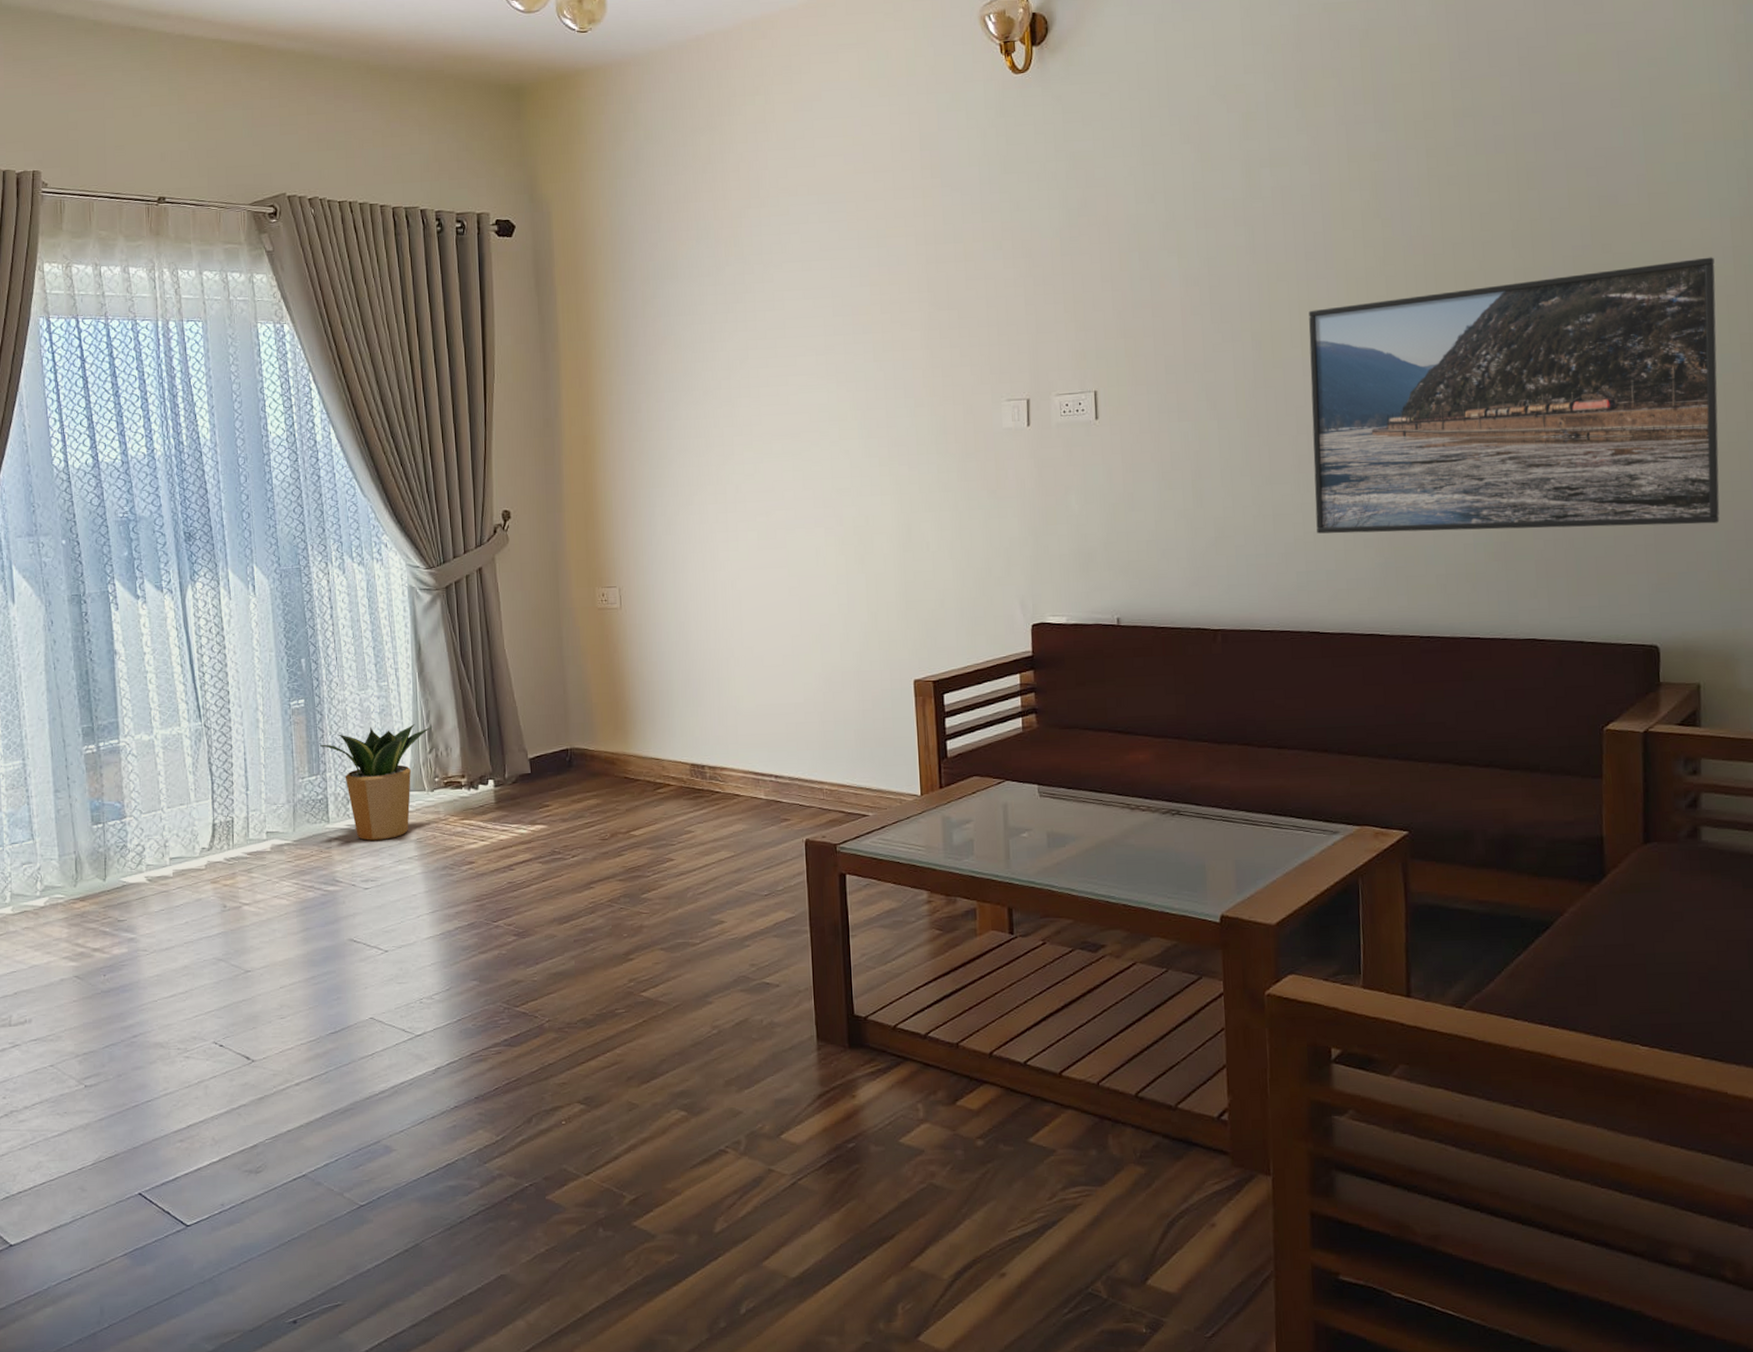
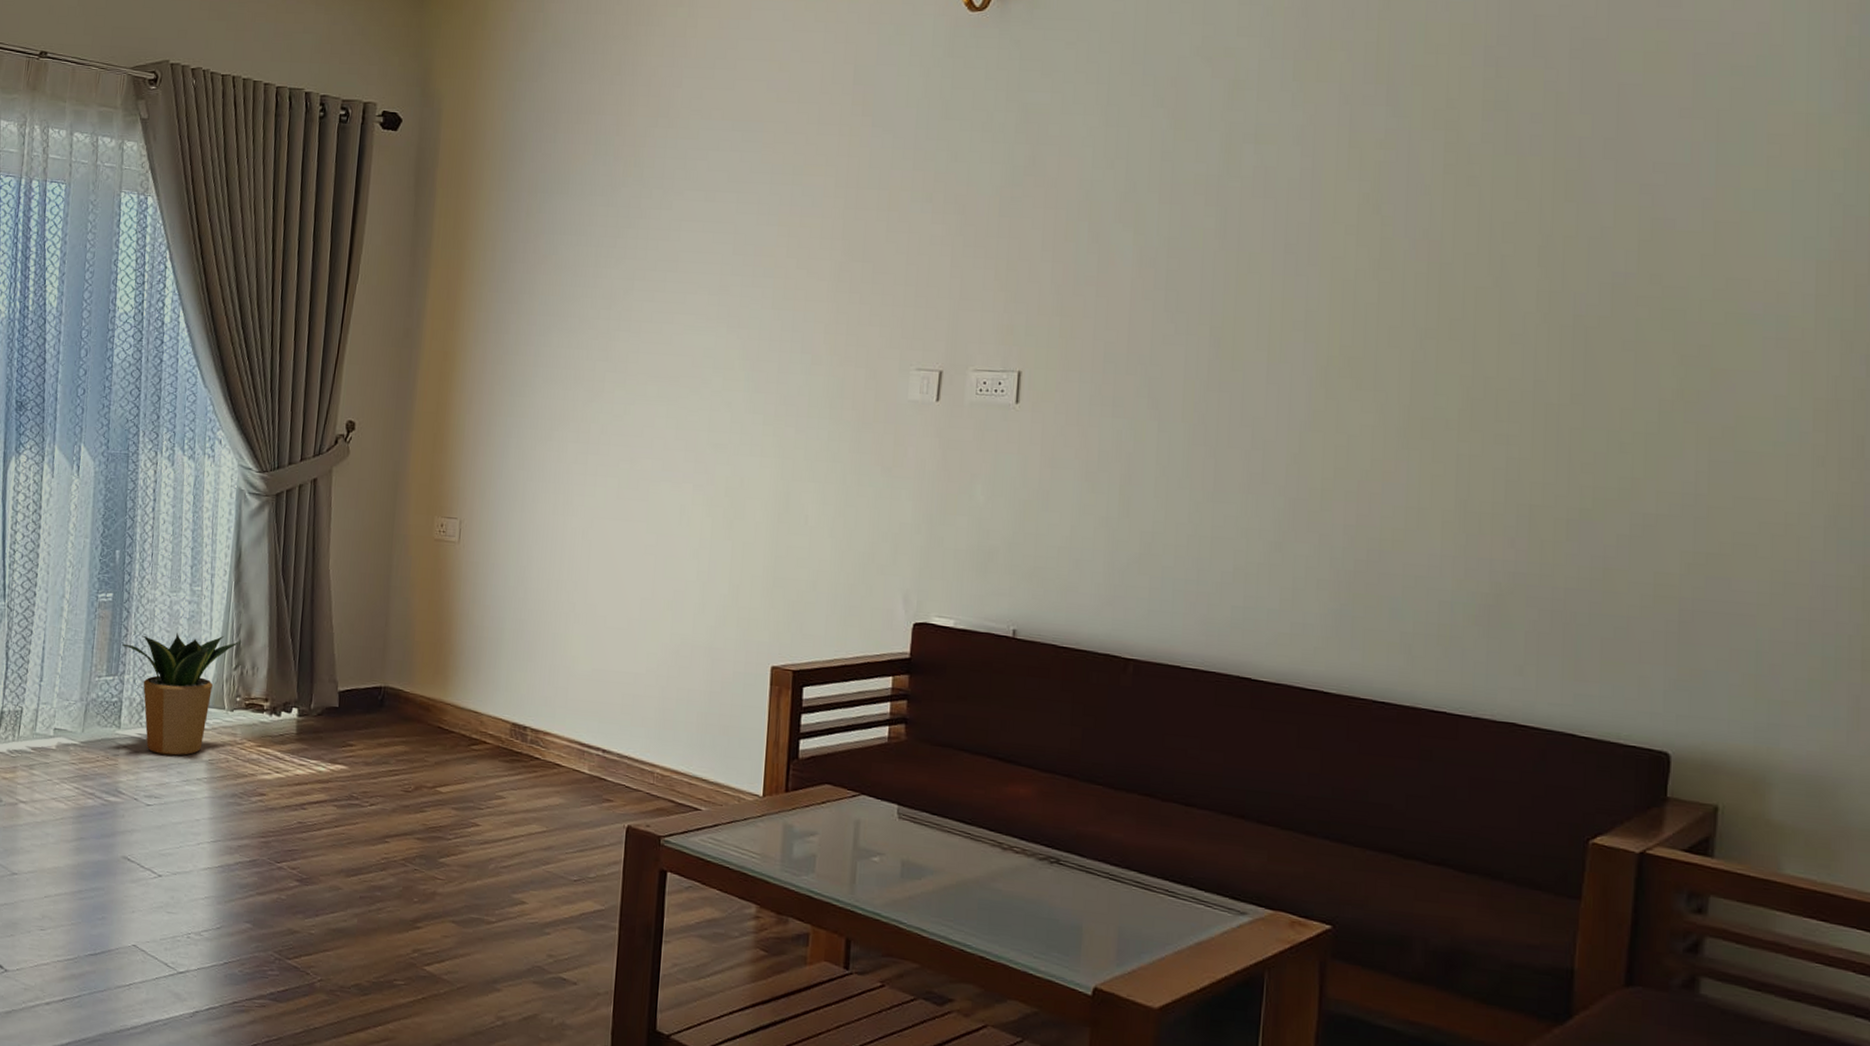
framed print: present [1308,257,1720,534] -> none [1262,303,1791,618]

